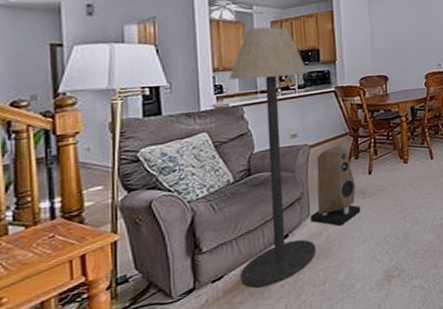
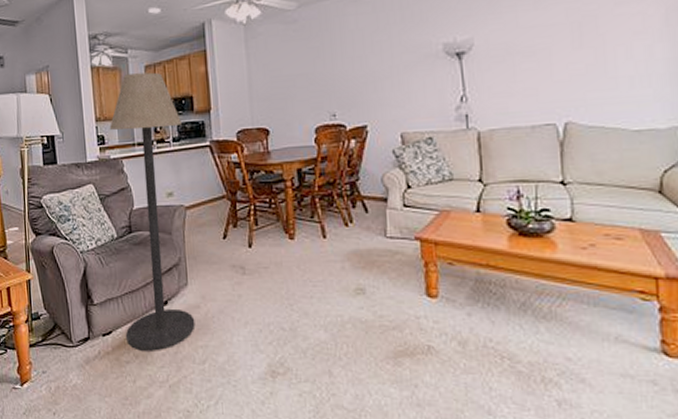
speaker: present [310,144,361,227] -> none [188,208,241,303]

